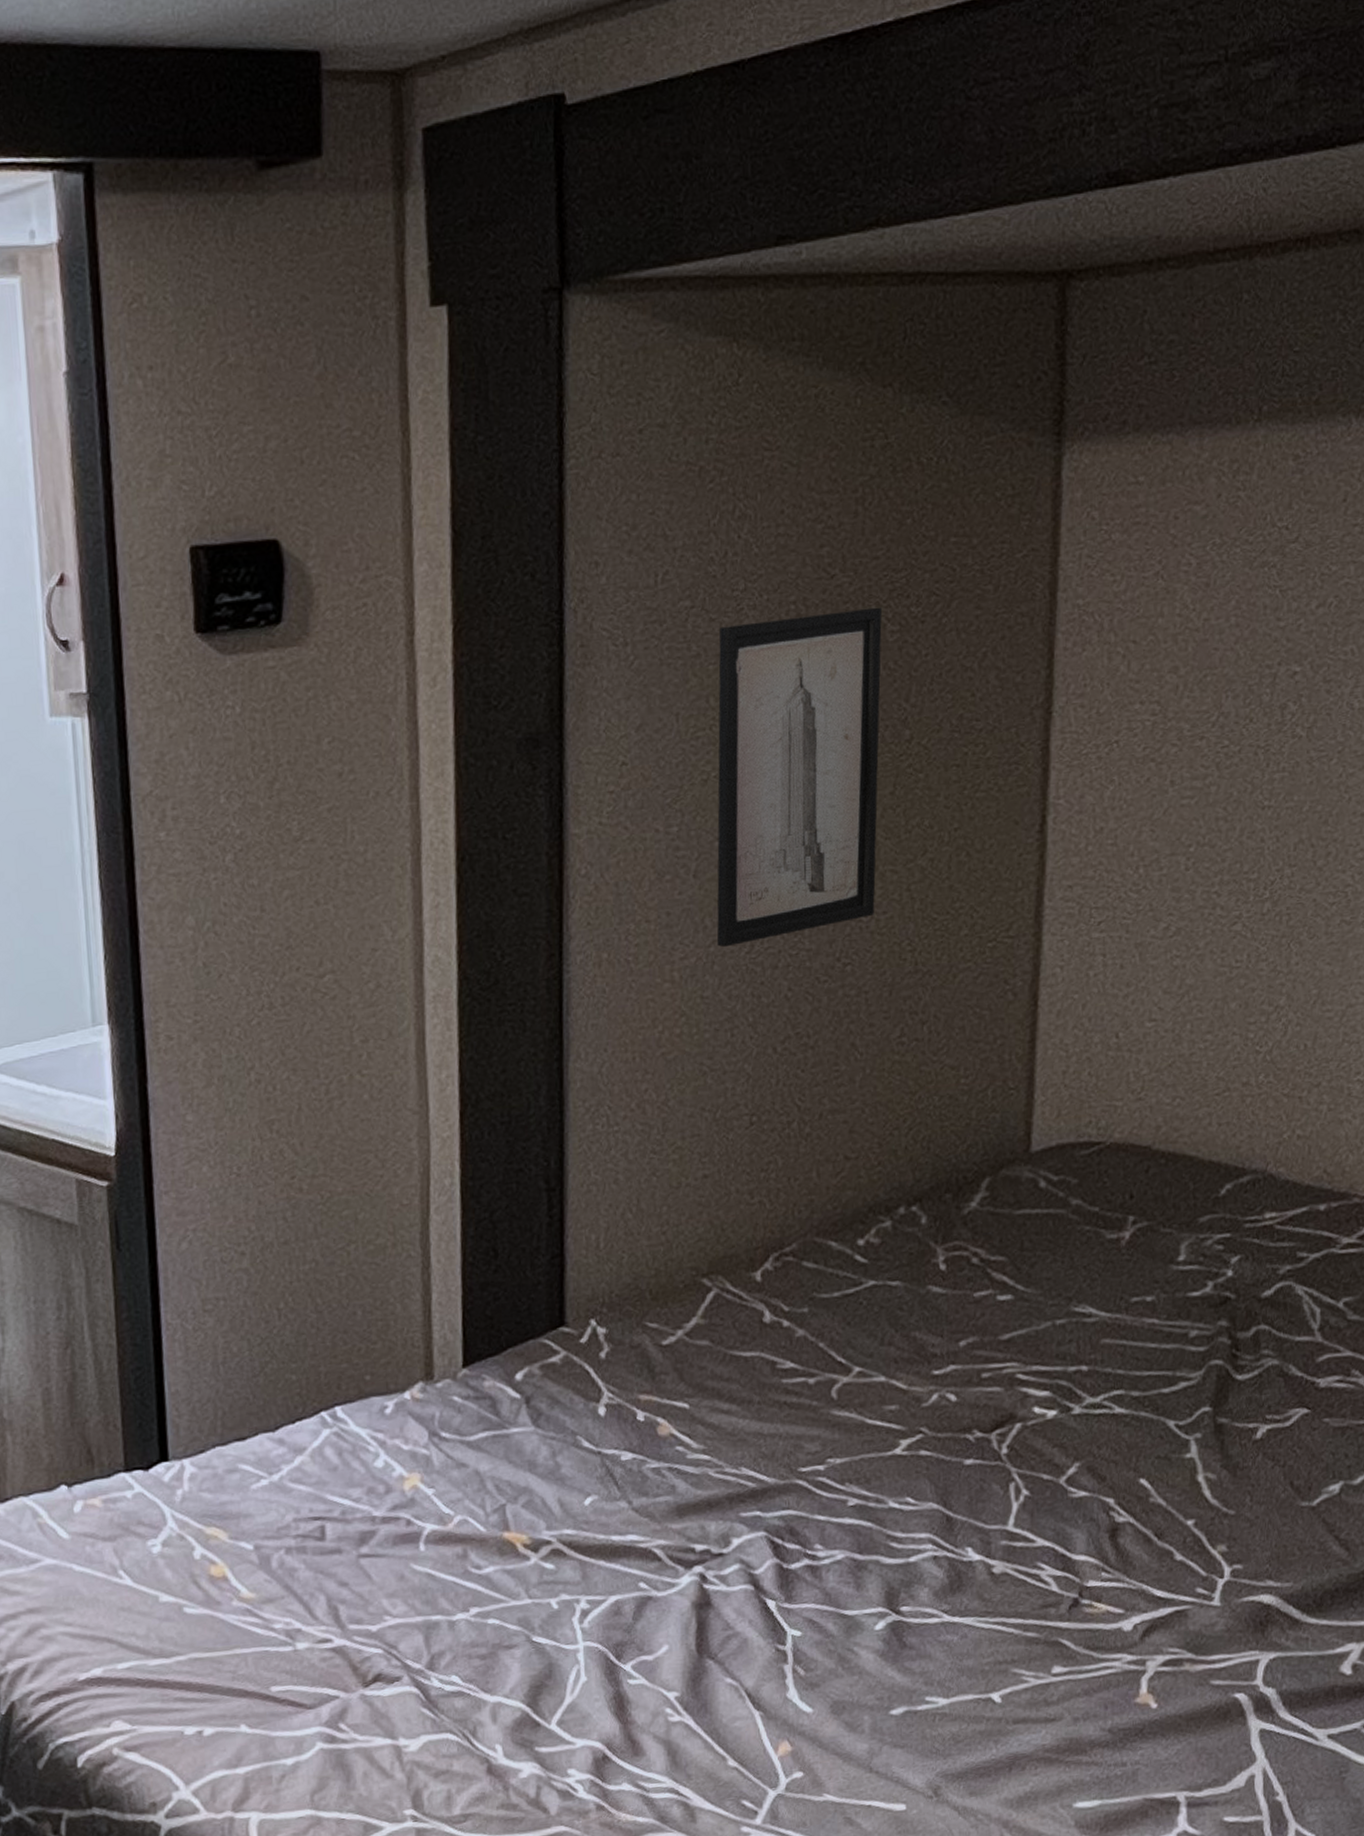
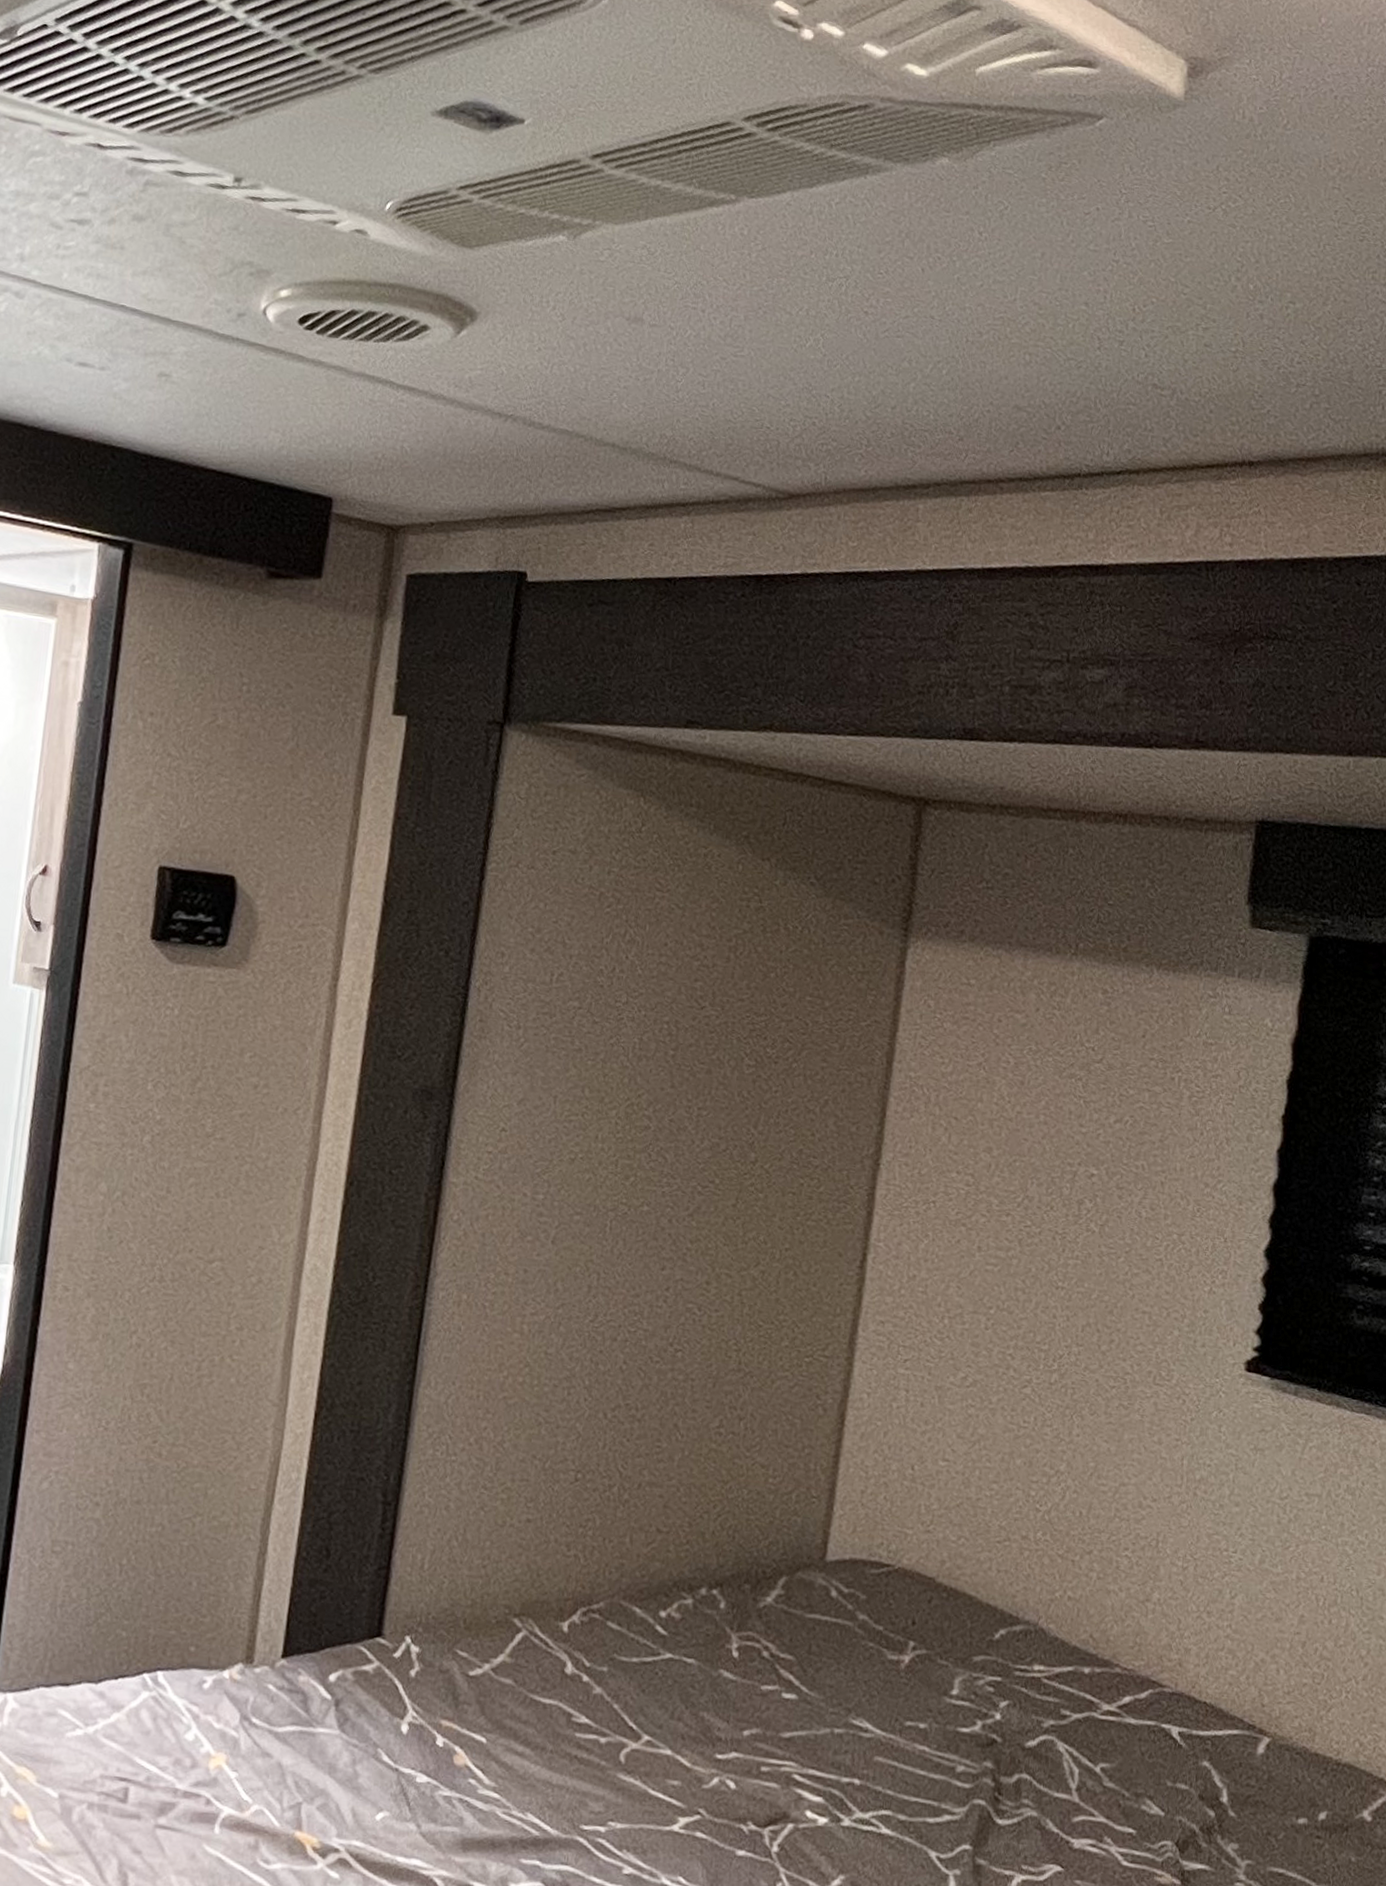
wall art: present [716,607,882,948] -> none [565,1030,741,1312]

